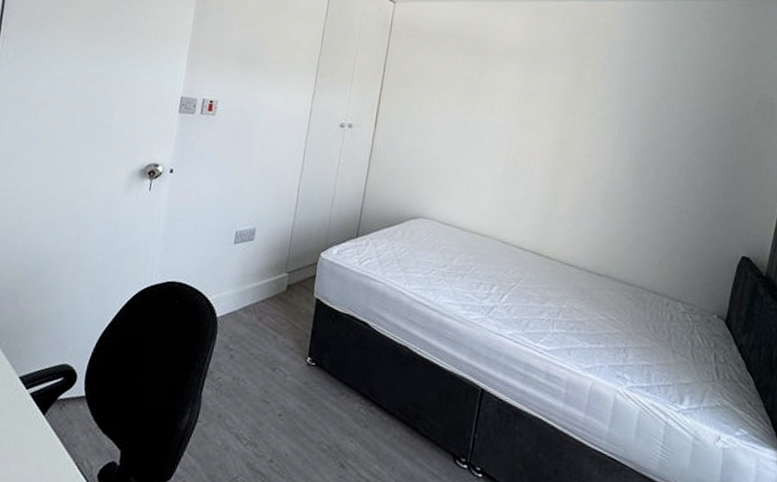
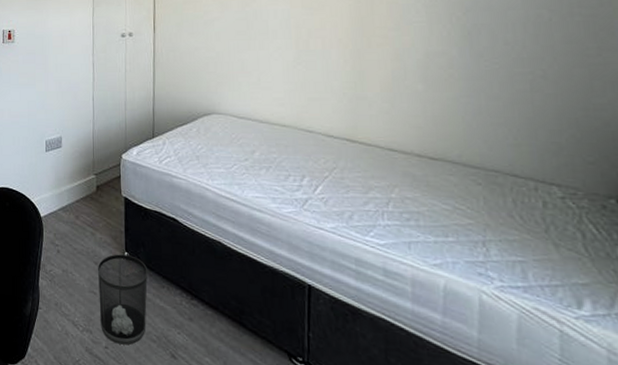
waste bin: none [268,359,330,457] -> present [97,254,148,345]

